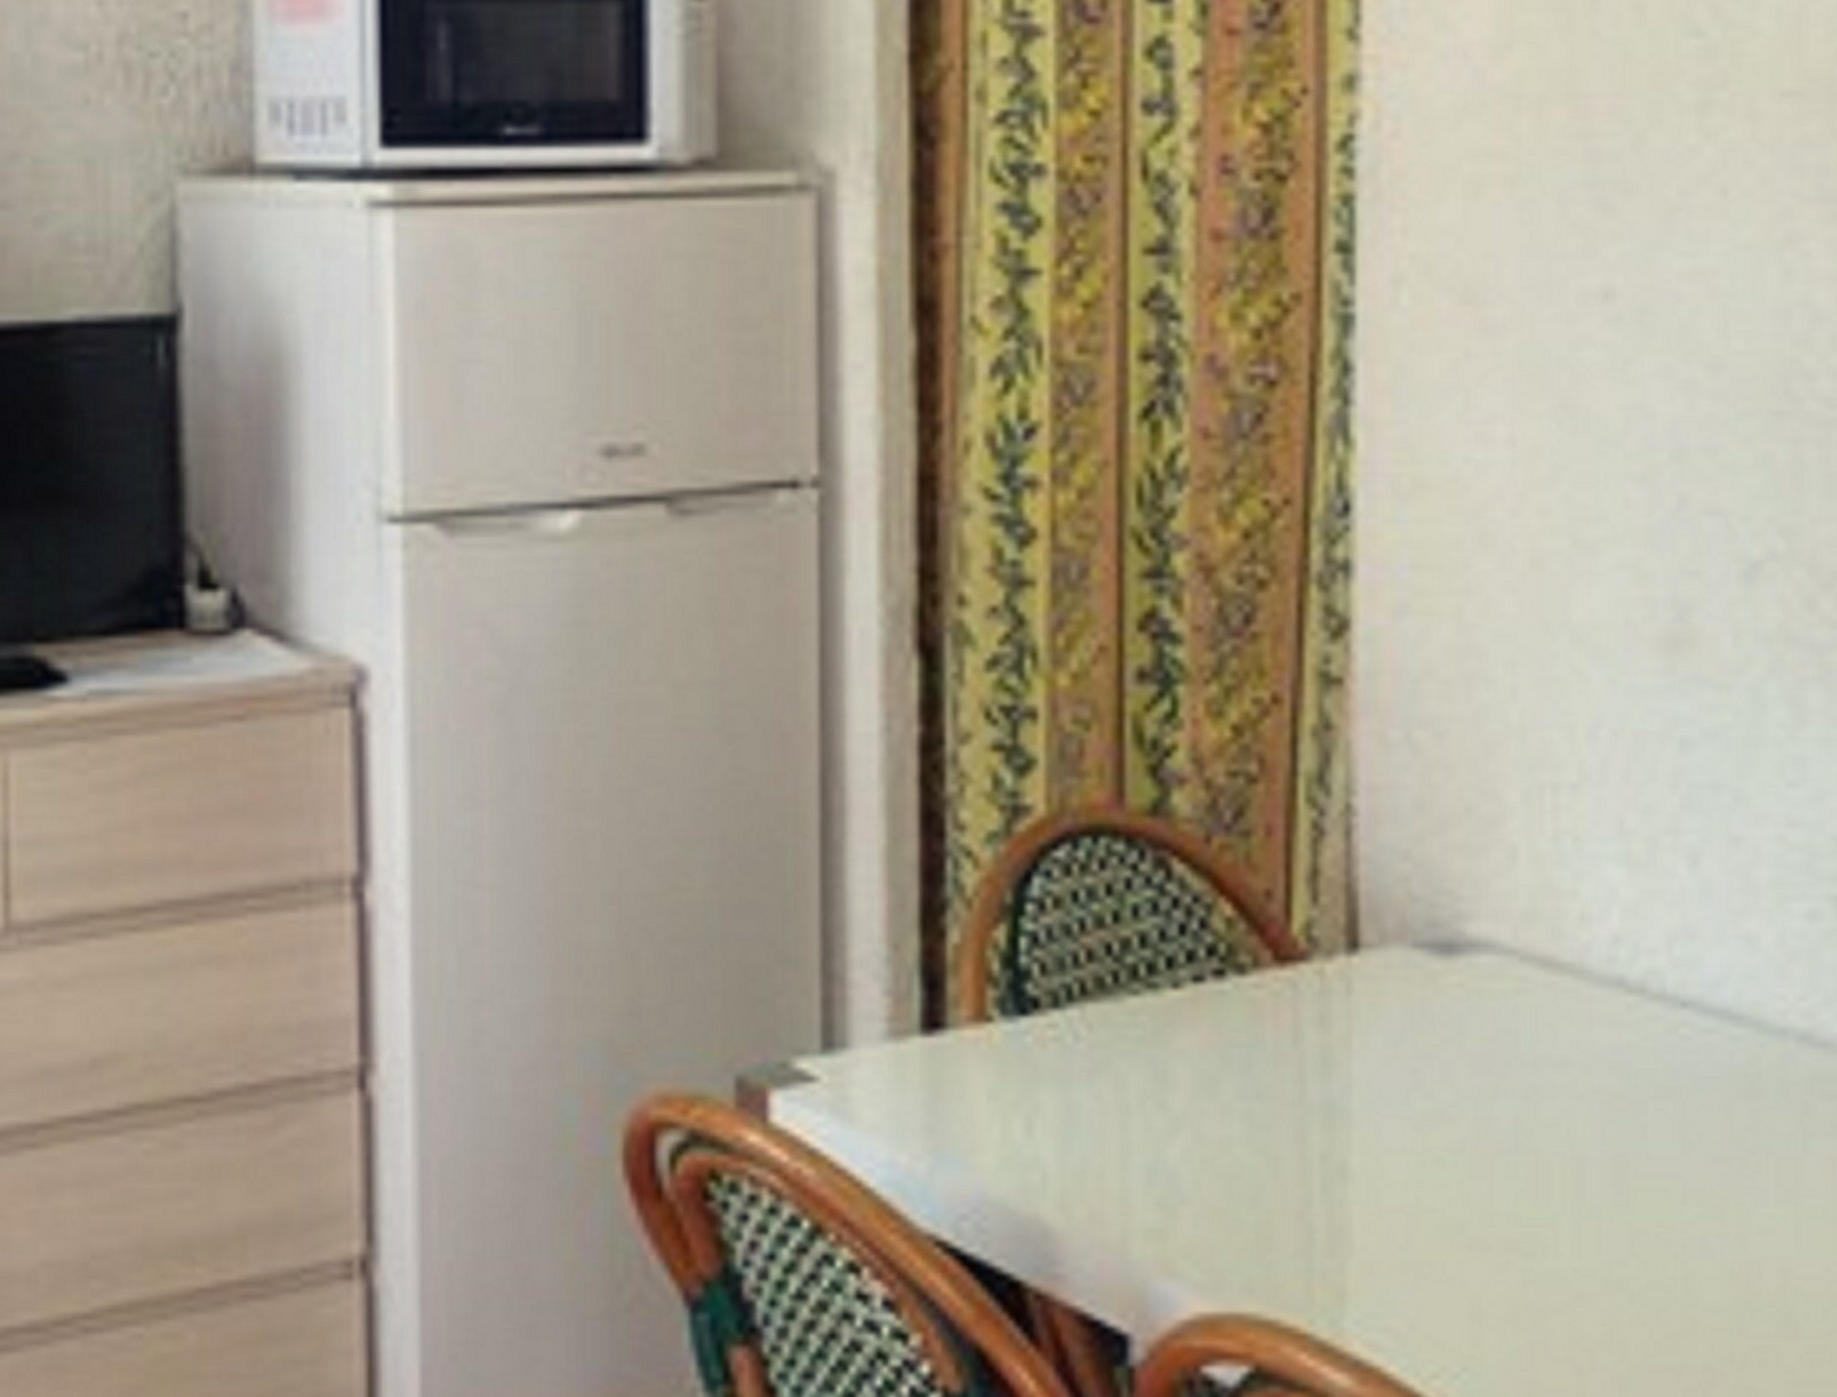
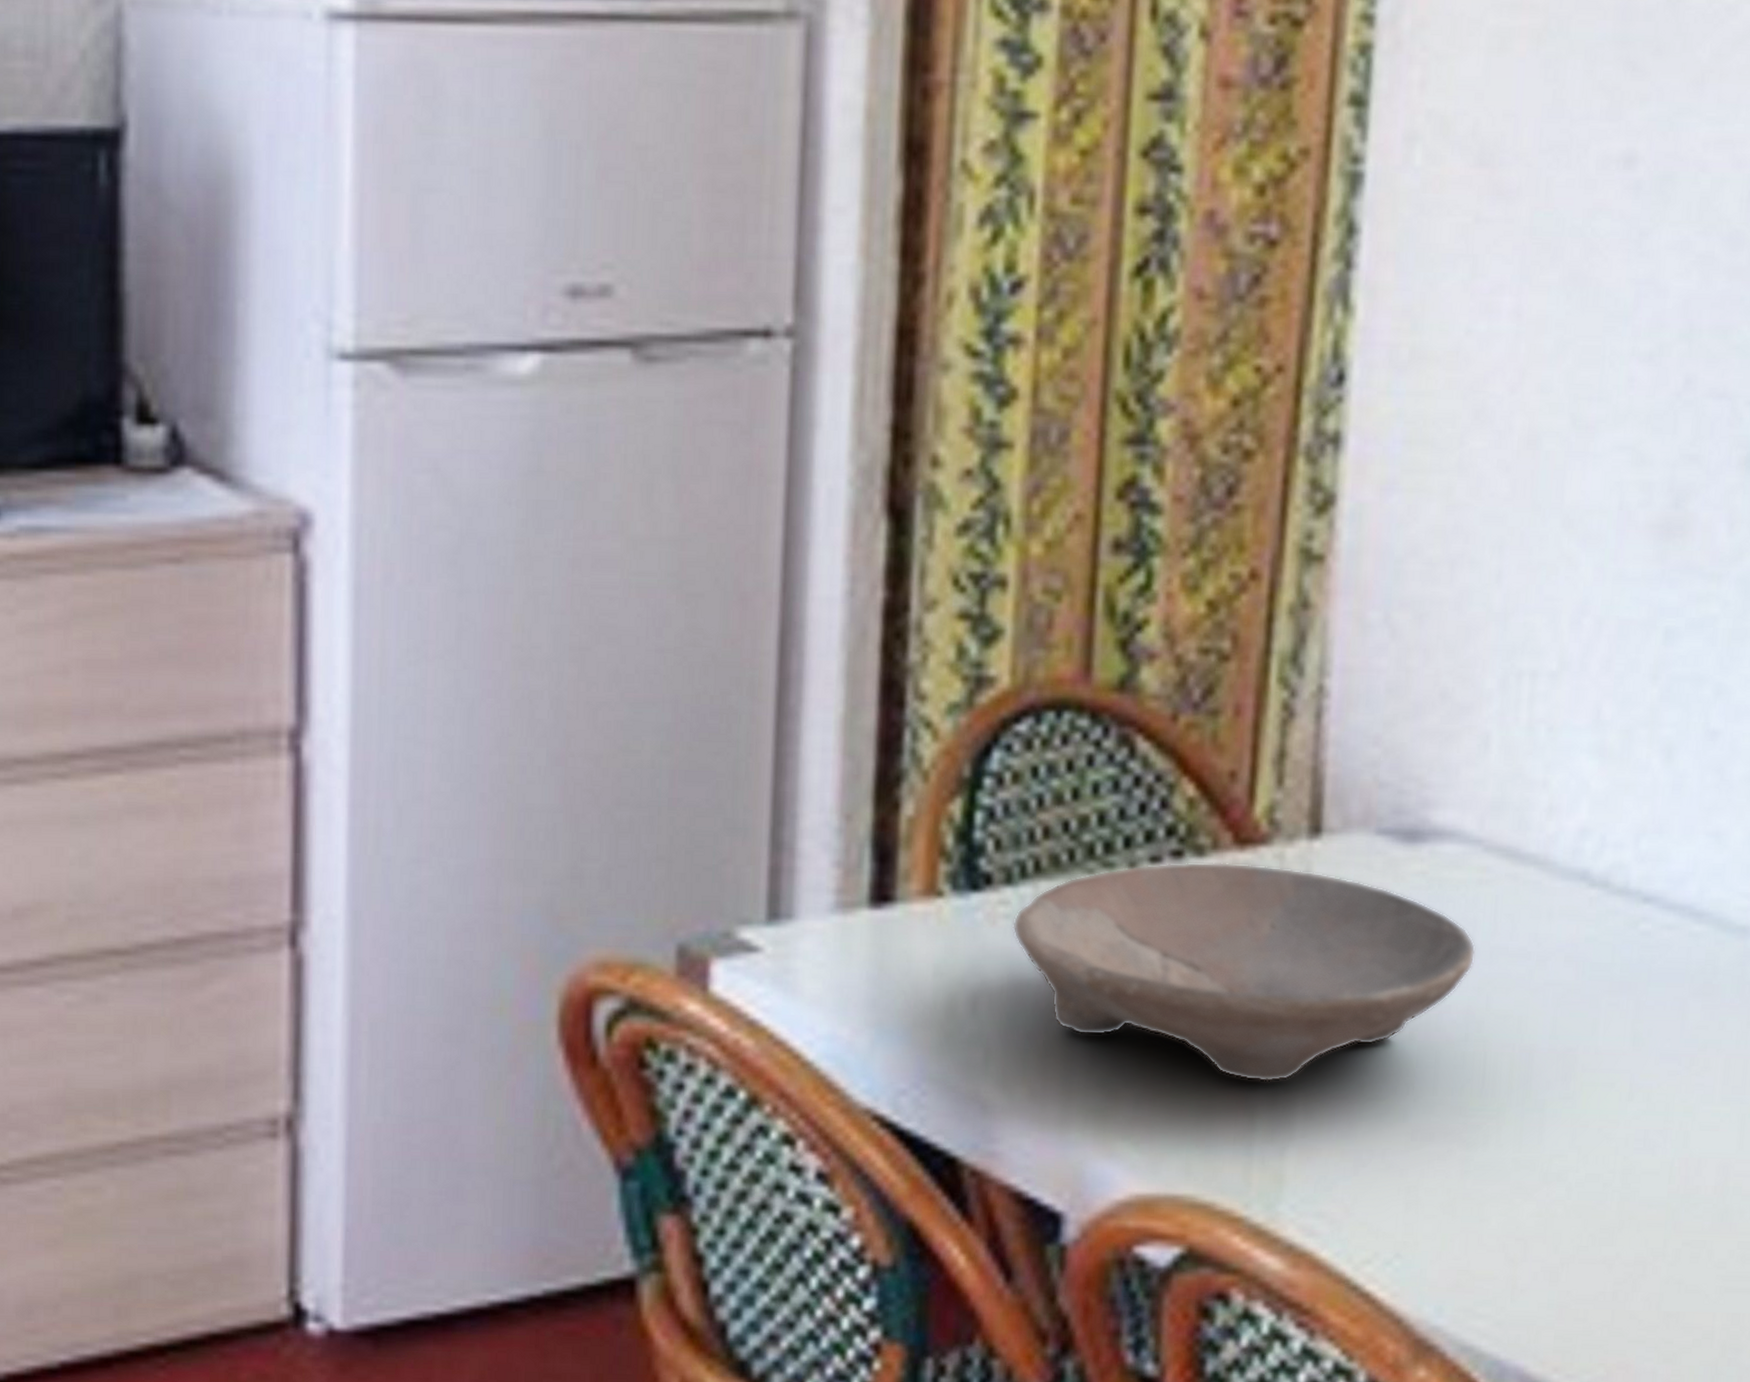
bowl: none [1062,979,1519,1198] -> present [1012,862,1476,1083]

